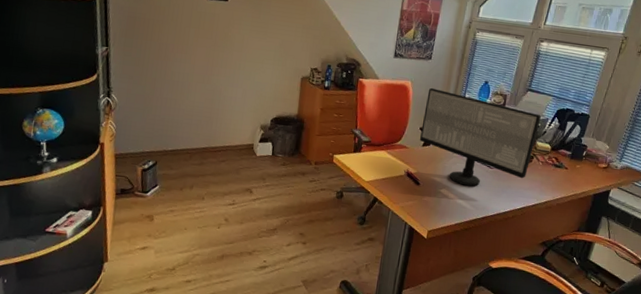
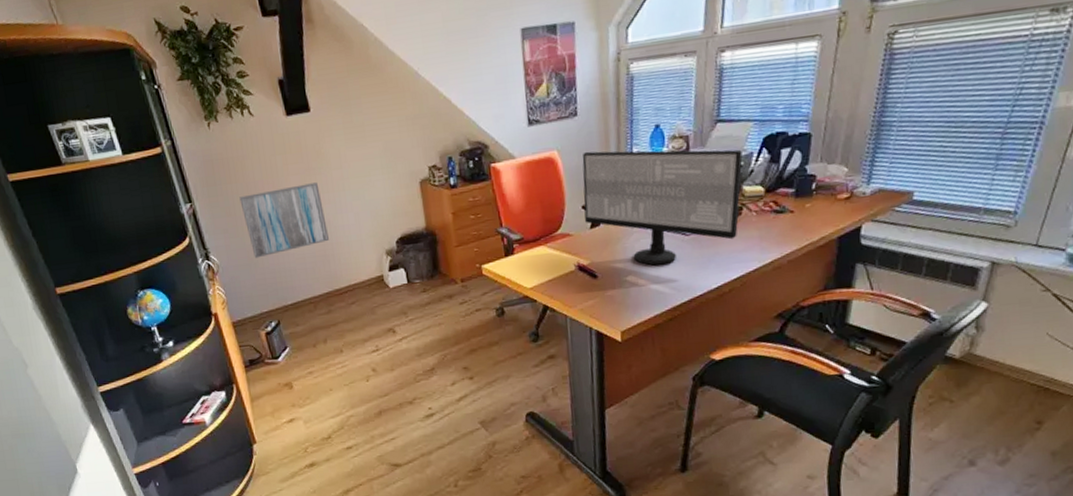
wall art: none [149,52,220,107] -> present [239,182,329,259]

